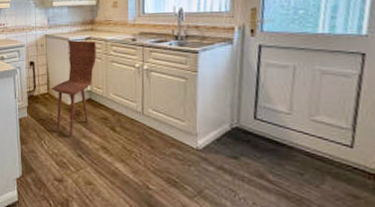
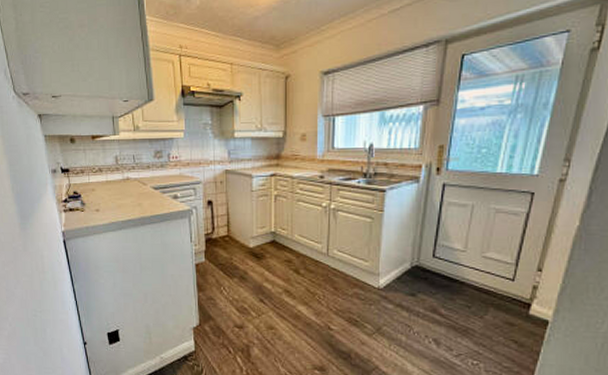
dining chair: present [51,40,96,136] -> none [231,177,282,280]

